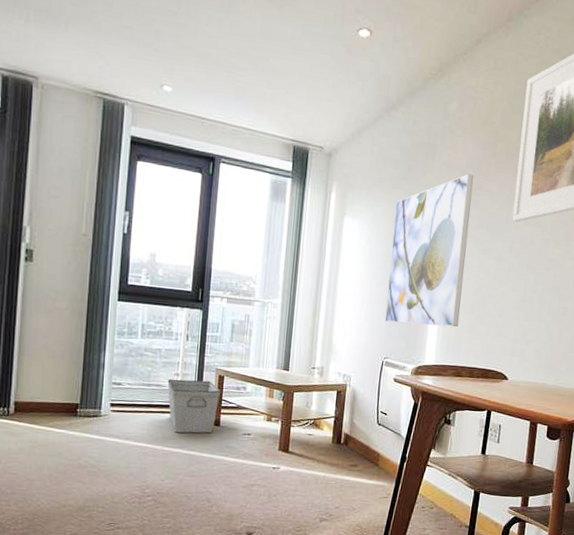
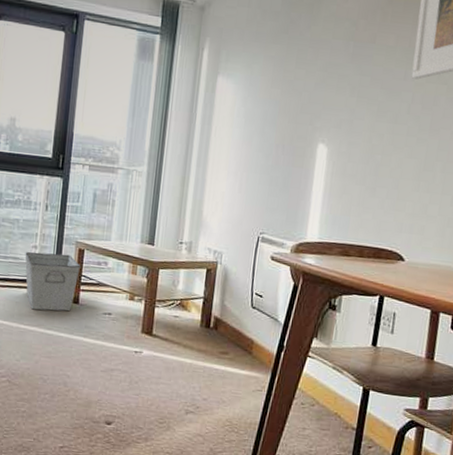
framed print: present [384,173,474,327] -> none [261,25,367,200]

